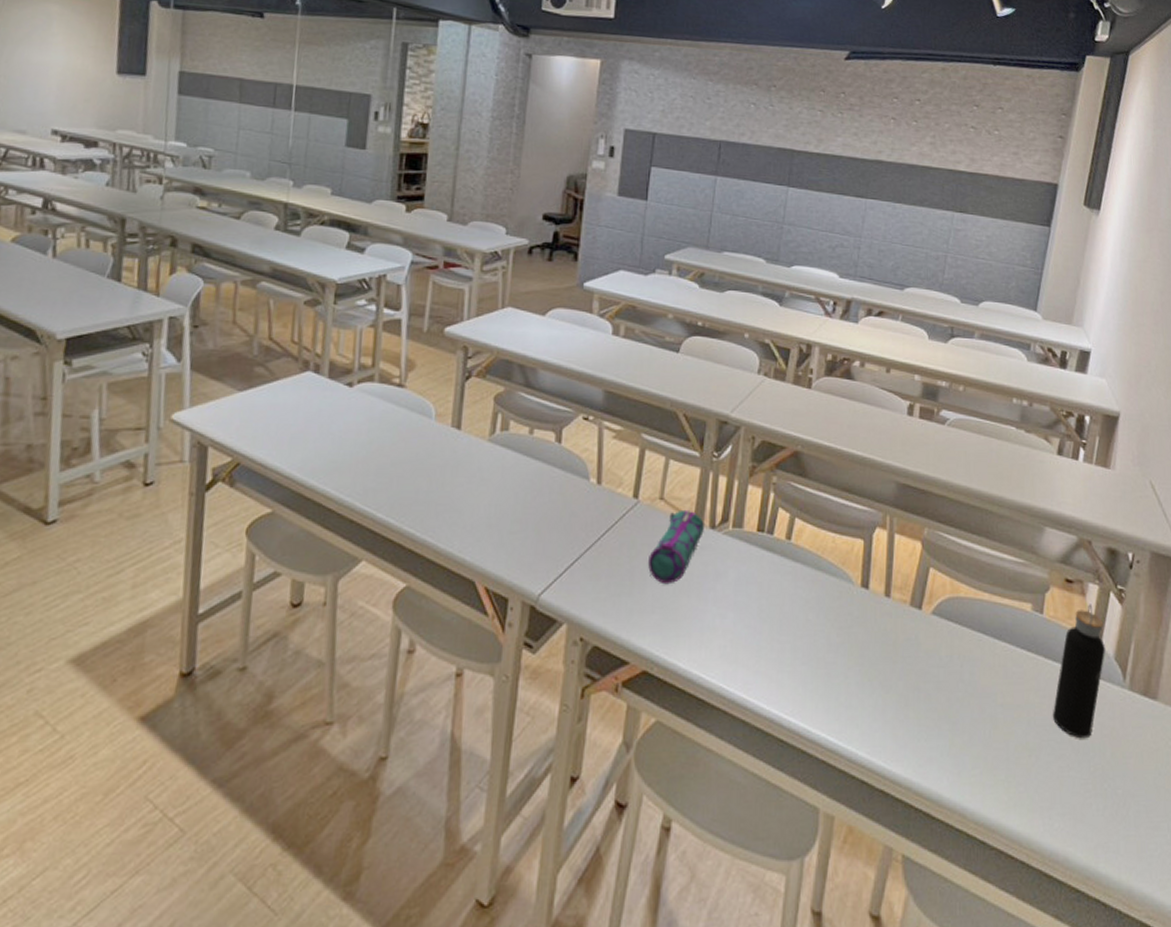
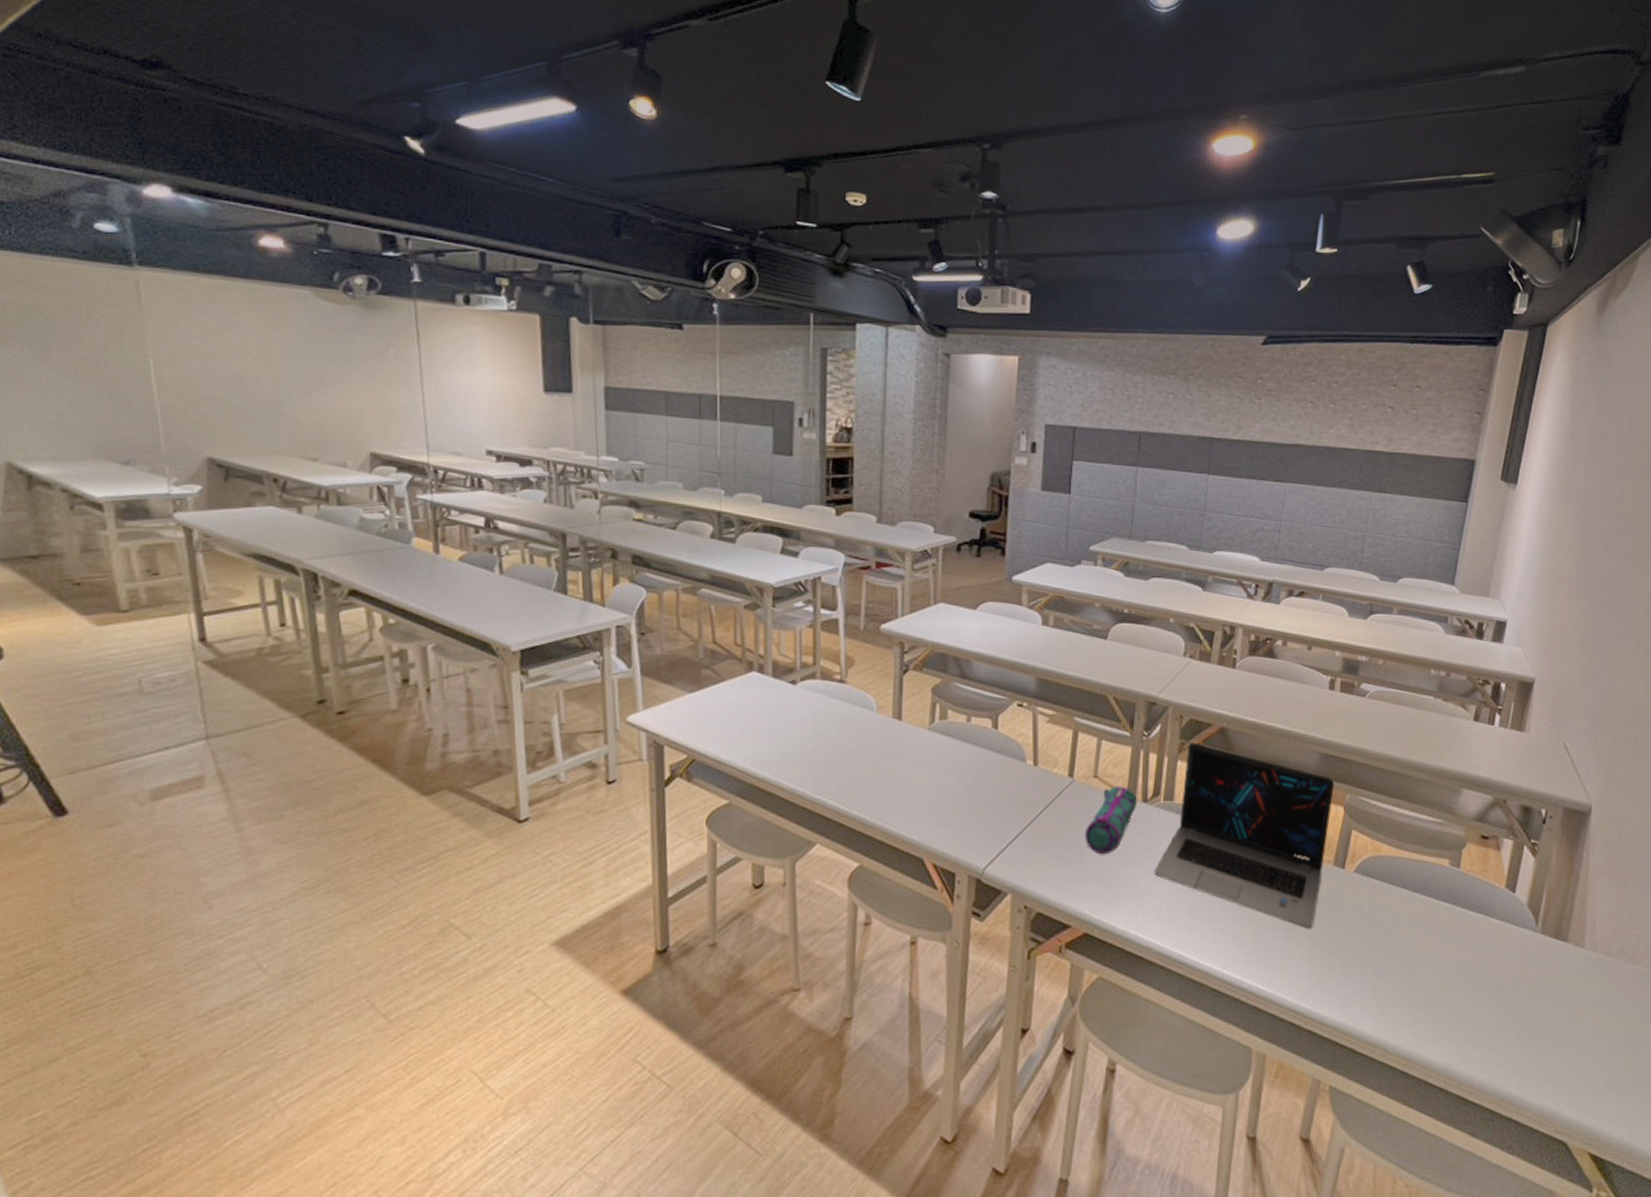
laptop: none [719,466,913,675] -> present [1153,743,1335,929]
water bottle: present [1052,604,1105,739] -> none [1468,857,1519,979]

